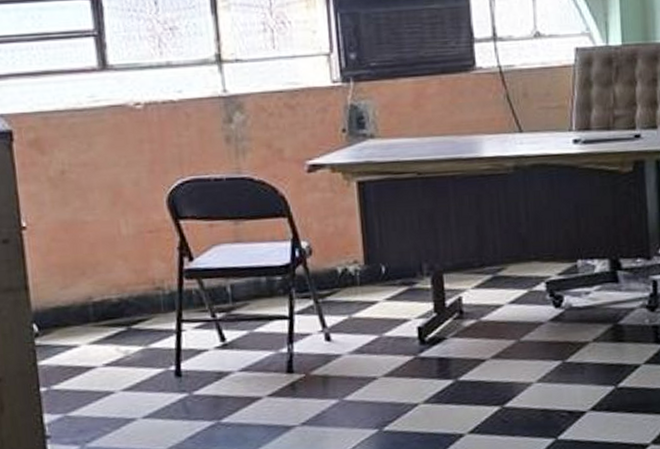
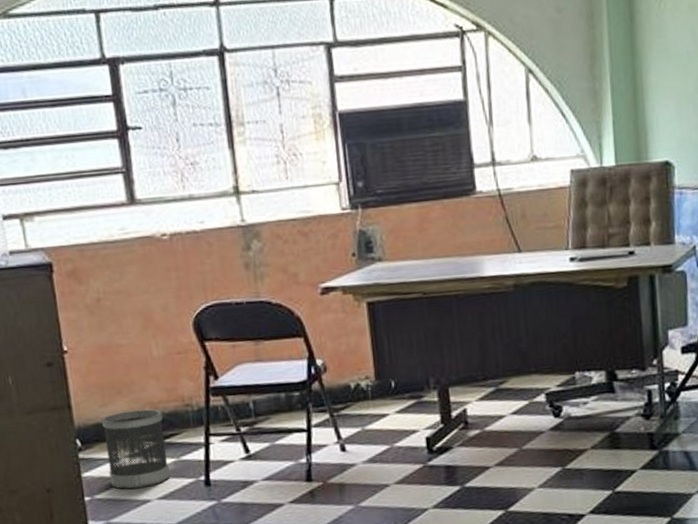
wastebasket: none [62,292,138,380] -> present [102,409,171,489]

